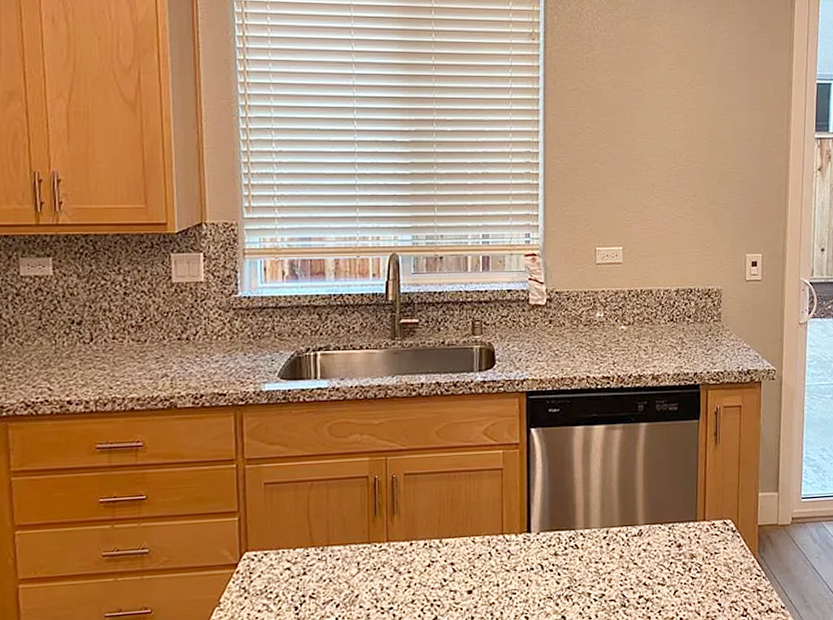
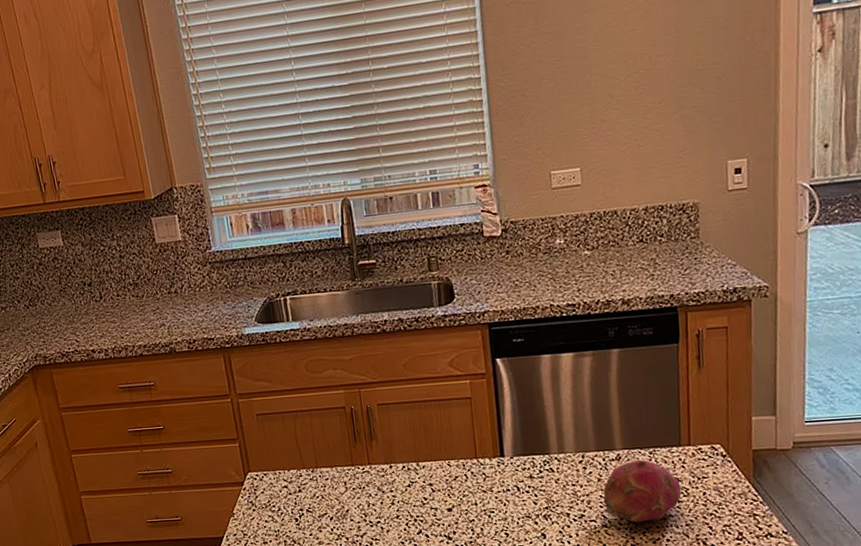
fruit: none [624,535,695,602] -> present [603,459,682,523]

